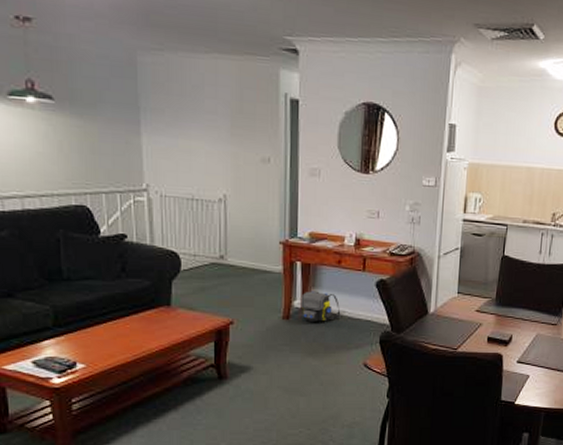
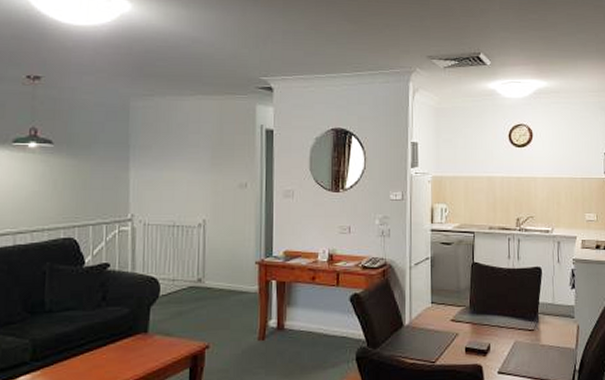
shoulder bag: present [300,291,341,322] -> none [276,309,316,341]

